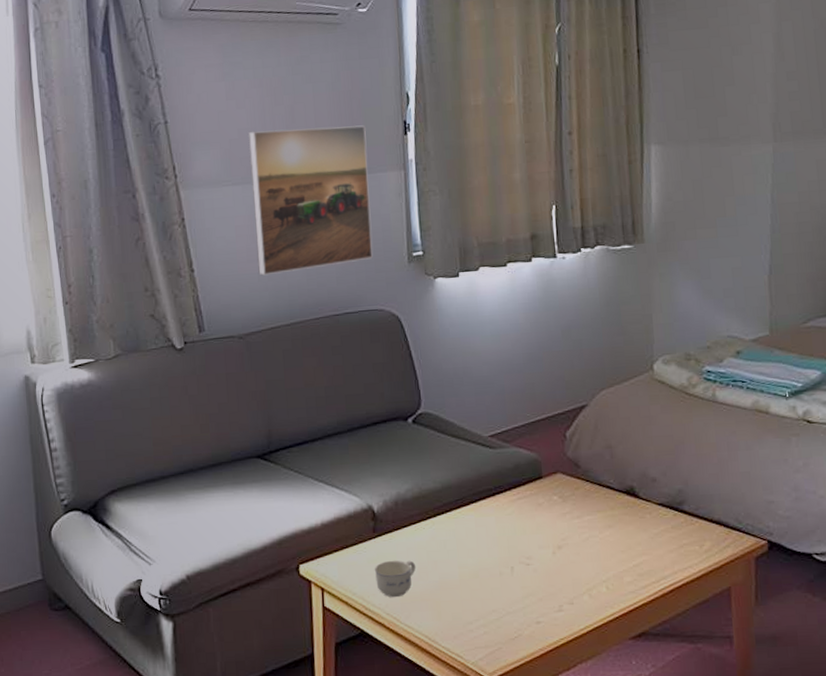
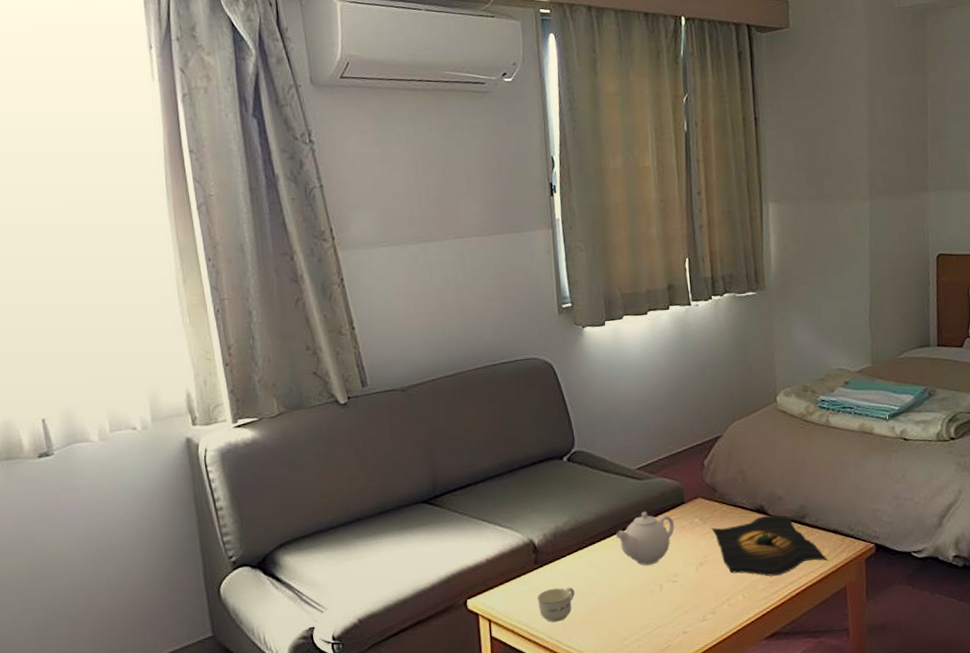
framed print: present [249,125,373,276] -> none [403,187,526,331]
teapot: none [463,483,530,544] -> present [616,511,674,565]
tequila: none [572,498,710,568] -> present [711,515,829,577]

